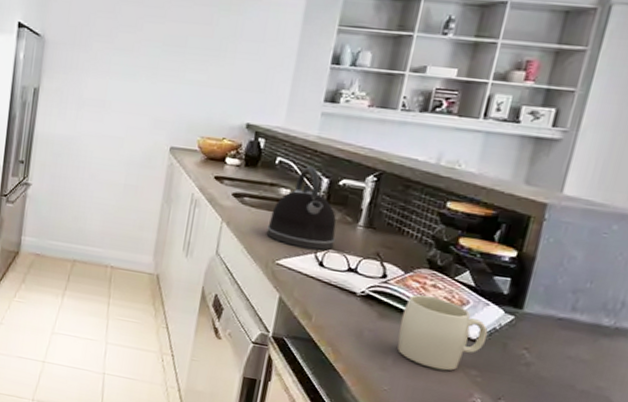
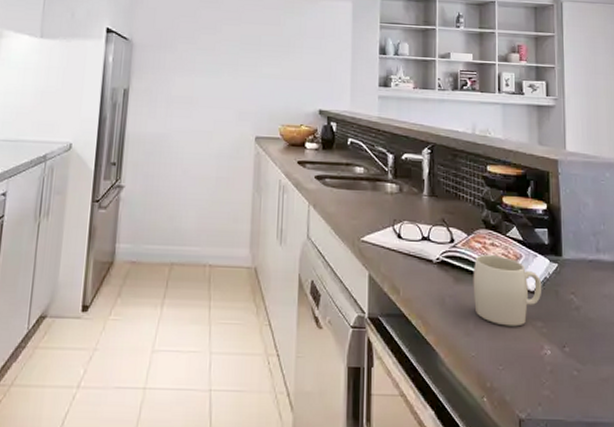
kettle: present [266,166,337,250] -> none [349,145,407,222]

